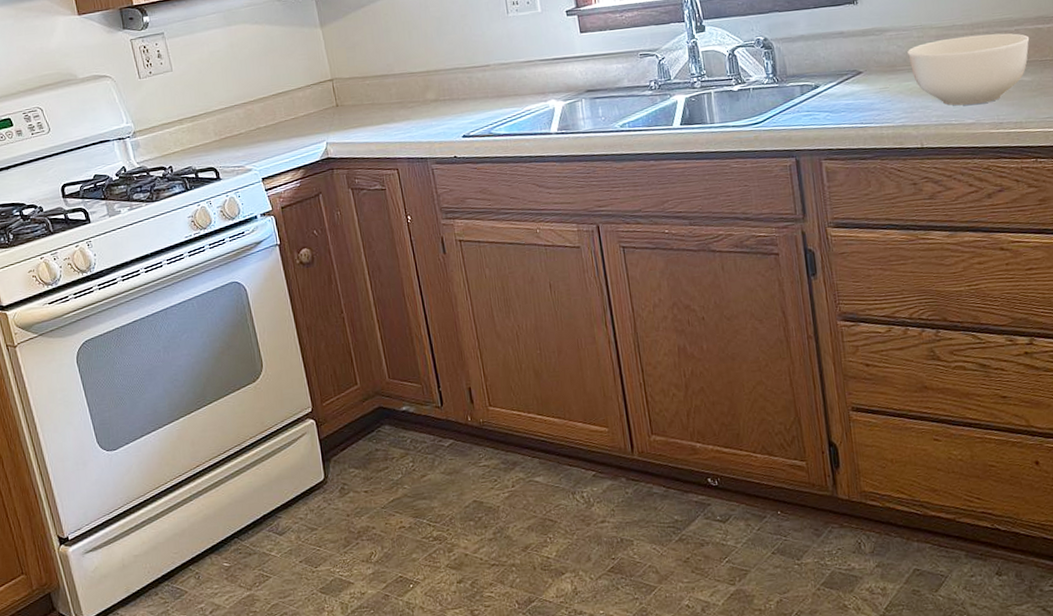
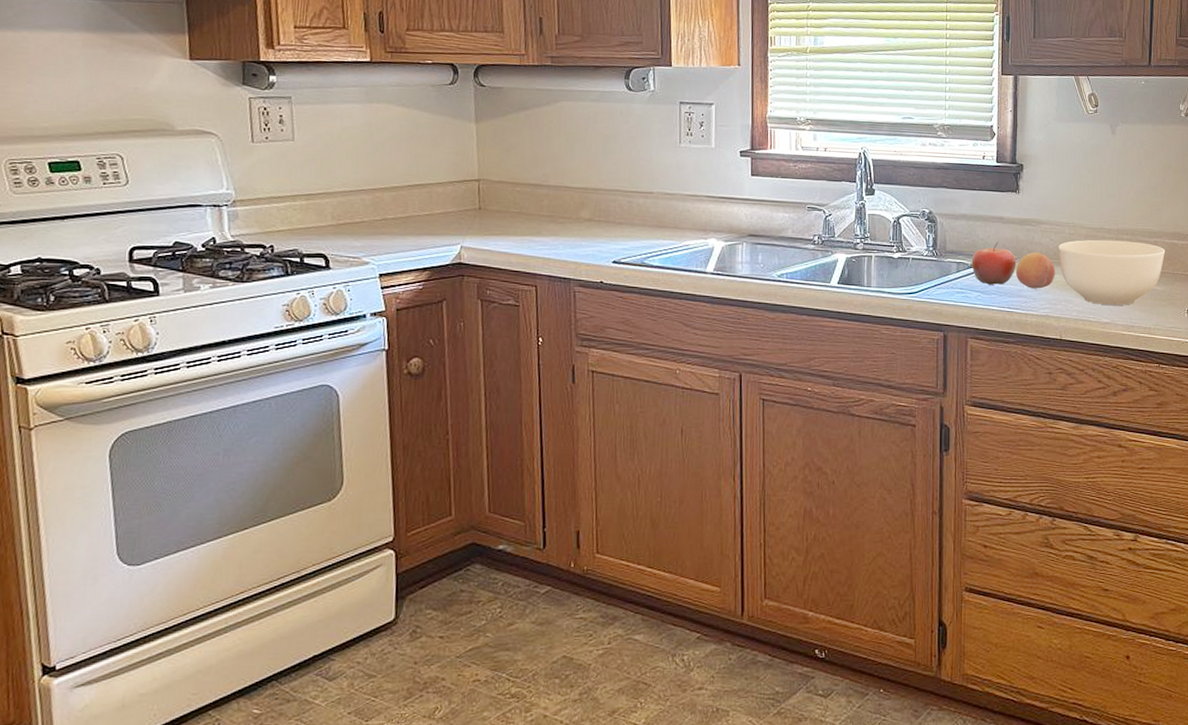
fruit: none [815,58,864,103] -> present [971,242,1016,285]
fruit: none [863,61,908,101] -> present [1015,252,1055,289]

